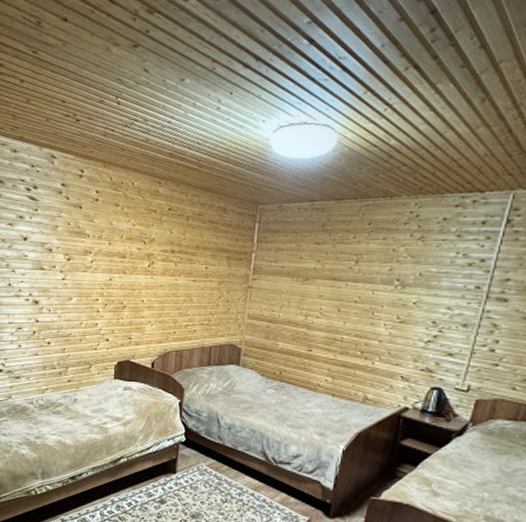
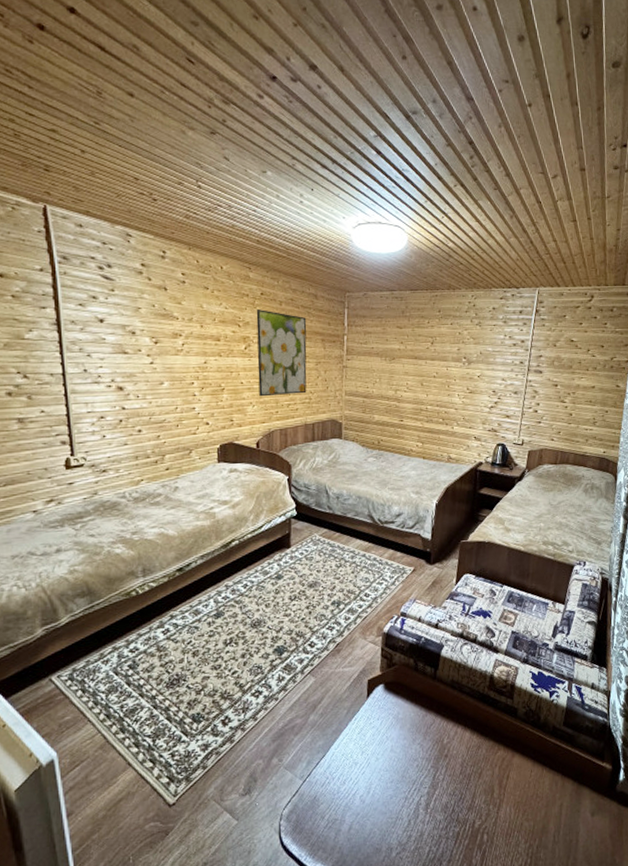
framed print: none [158,225,213,316] -> present [256,309,307,397]

